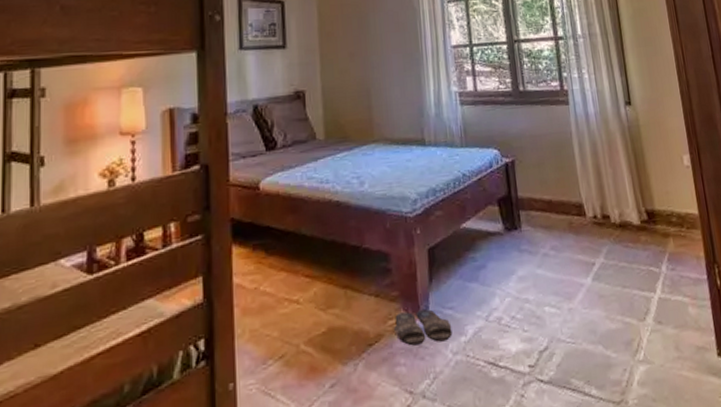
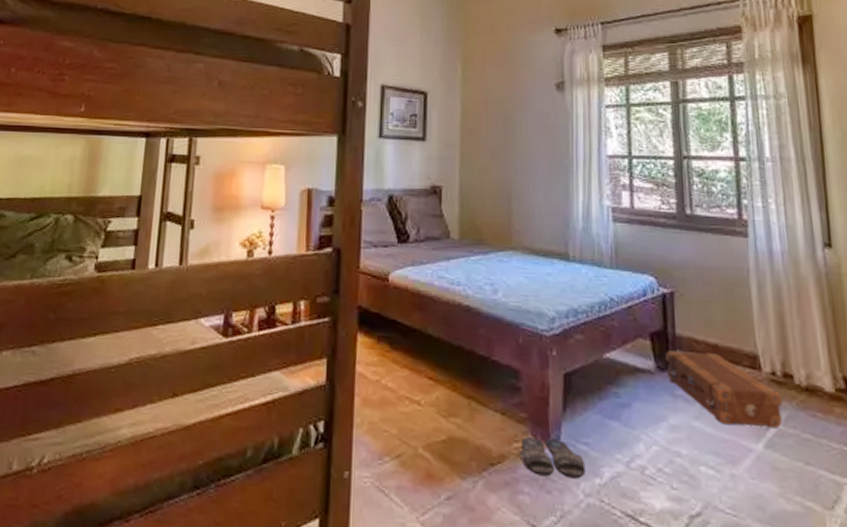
suitcase: none [511,208,604,268] -> present [665,351,782,429]

